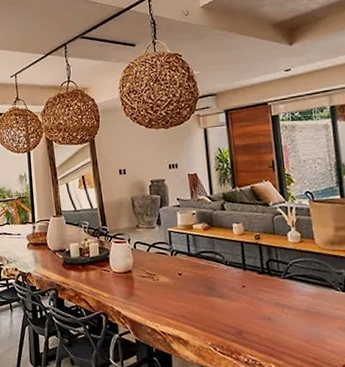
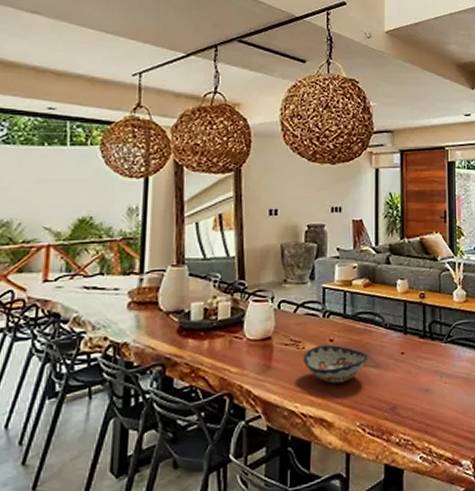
decorative bowl: none [158,277,214,309] -> present [302,344,369,384]

